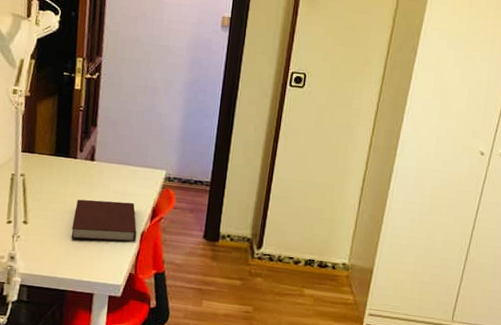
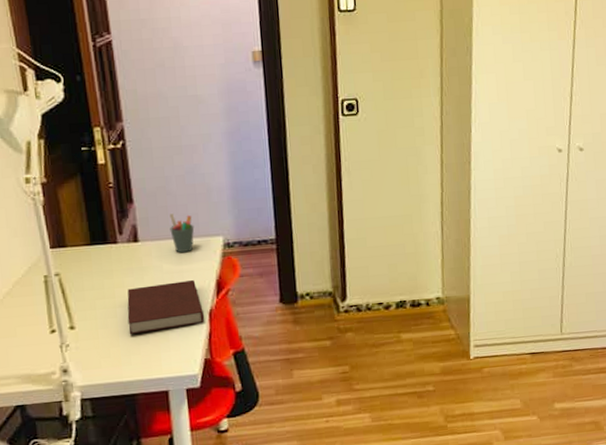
pen holder: none [122,142,144,179] -> present [170,213,195,253]

